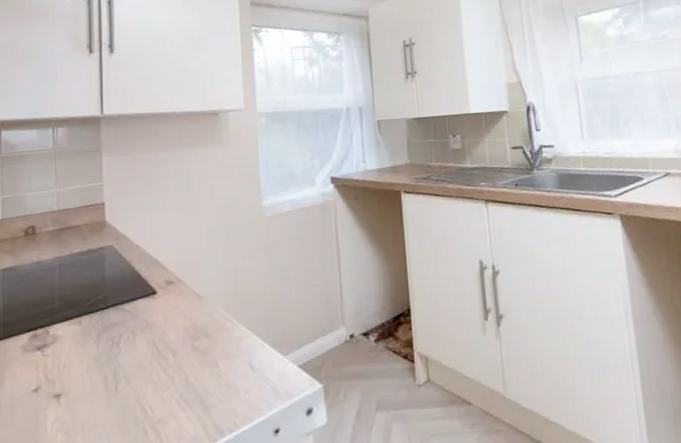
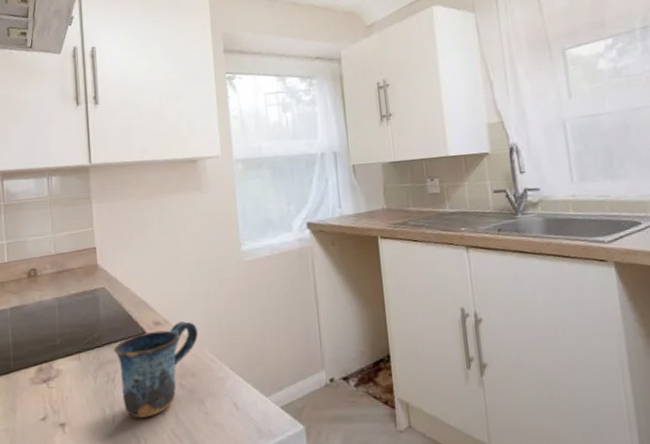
mug: none [120,280,214,385] -> present [114,321,199,418]

